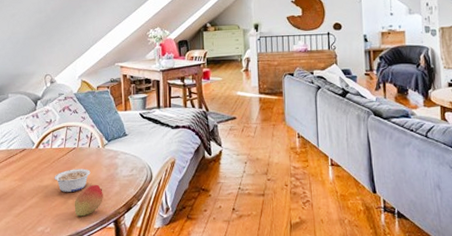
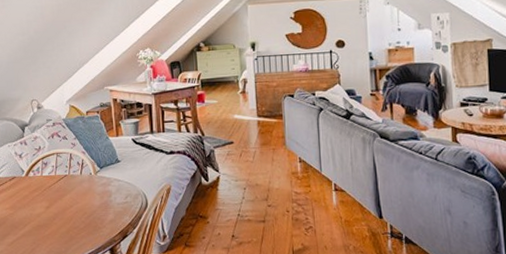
legume: present [54,168,91,192] -> none [46,196,84,220]
fruit: present [74,184,103,217] -> none [68,212,98,245]

